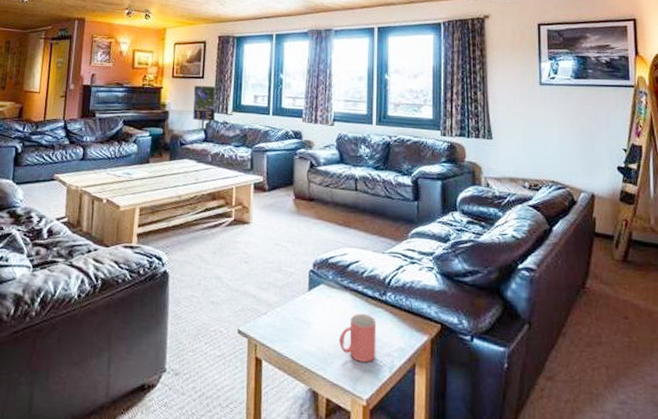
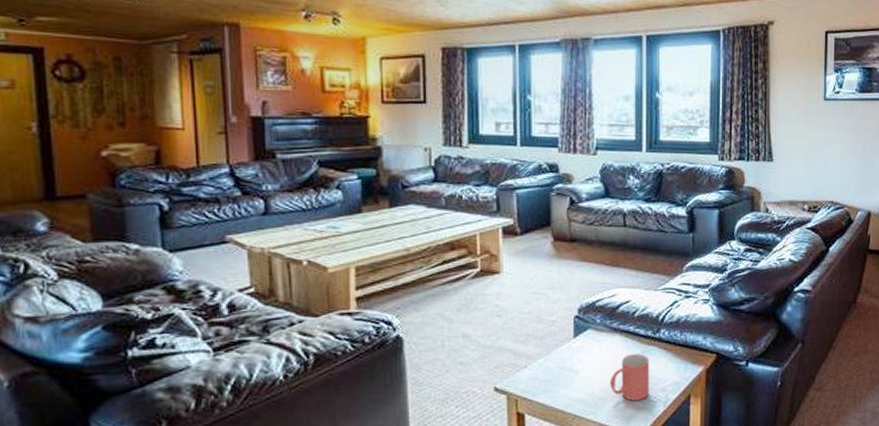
map: present [193,85,216,122] -> none [413,112,447,157]

